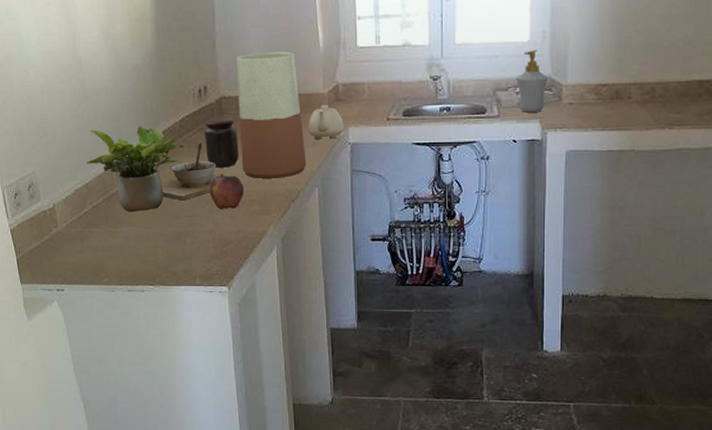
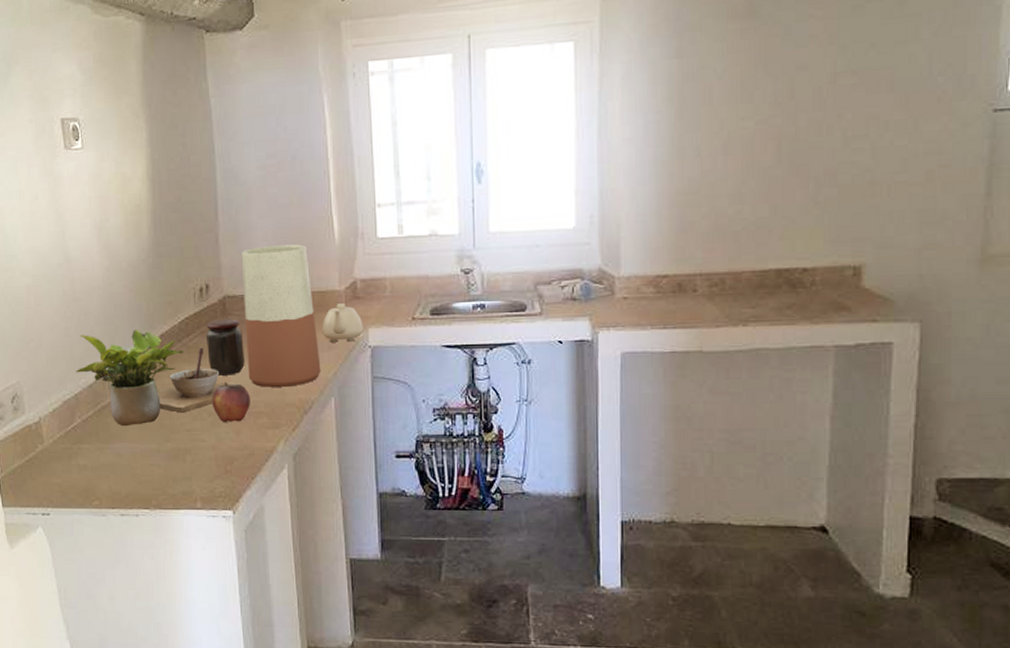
soap bottle: present [515,49,549,113] -> none [560,236,599,309]

